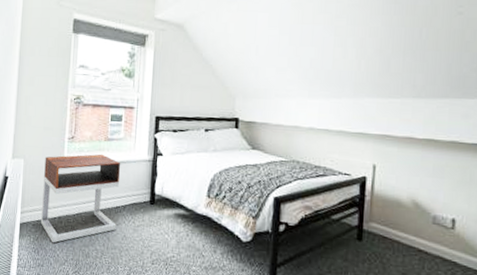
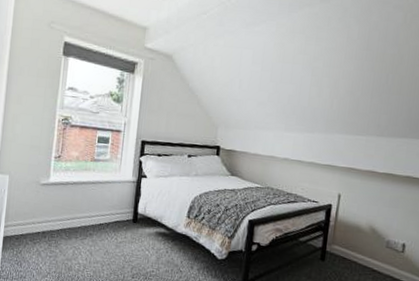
nightstand: present [40,153,120,243] -> none [24,173,105,257]

